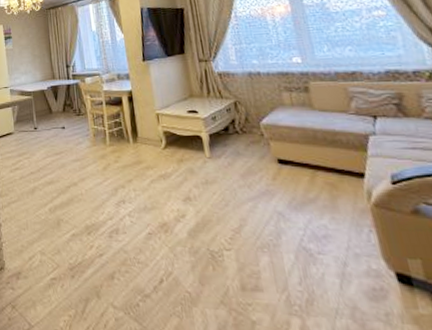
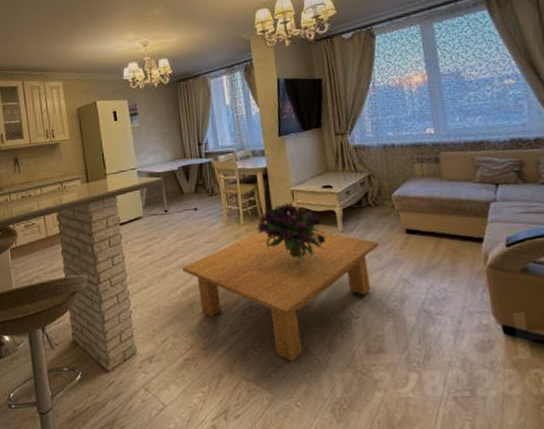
coffee table: none [49,153,250,293] -> present [181,230,379,363]
bouquet: none [122,126,194,186] -> present [256,203,326,262]

